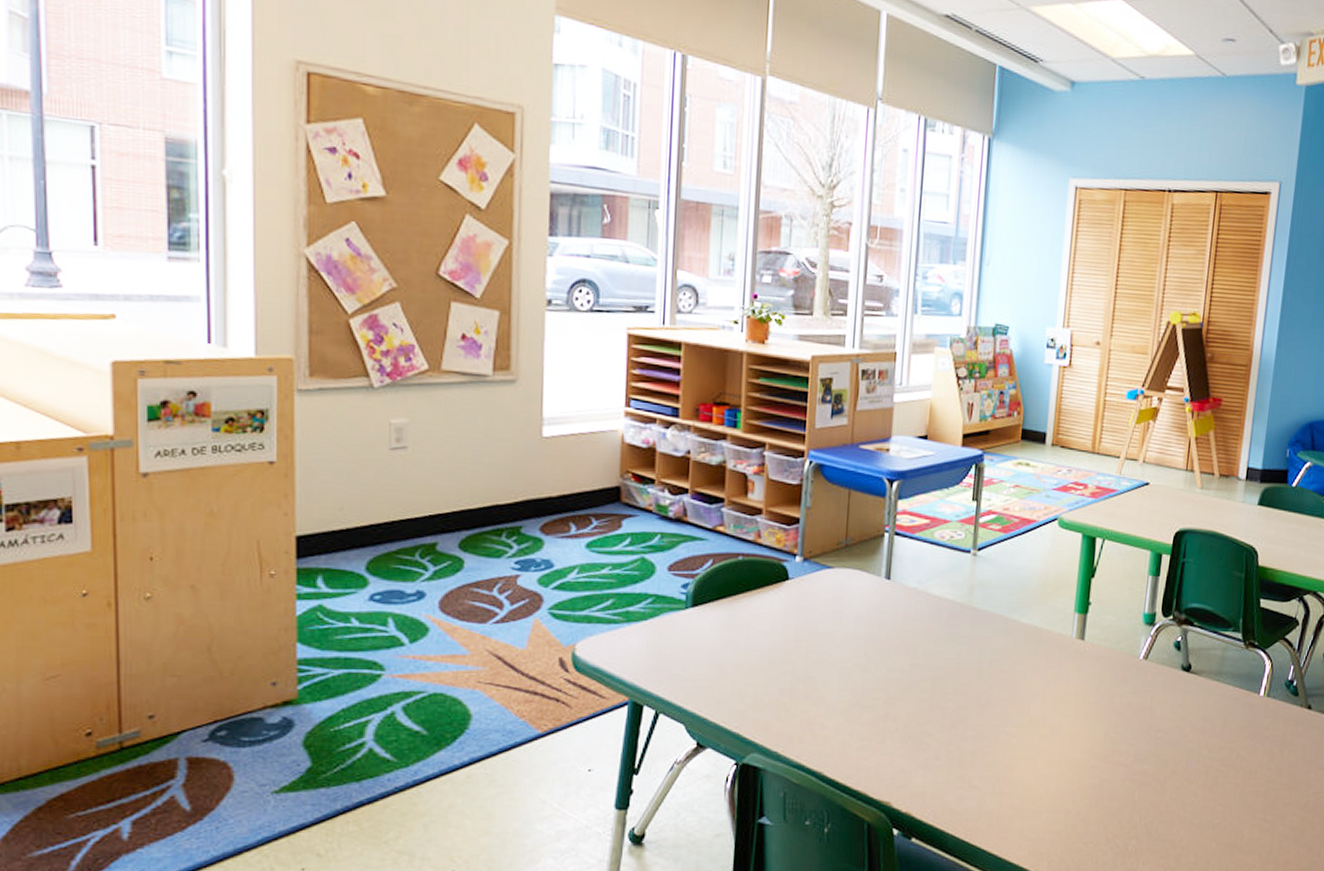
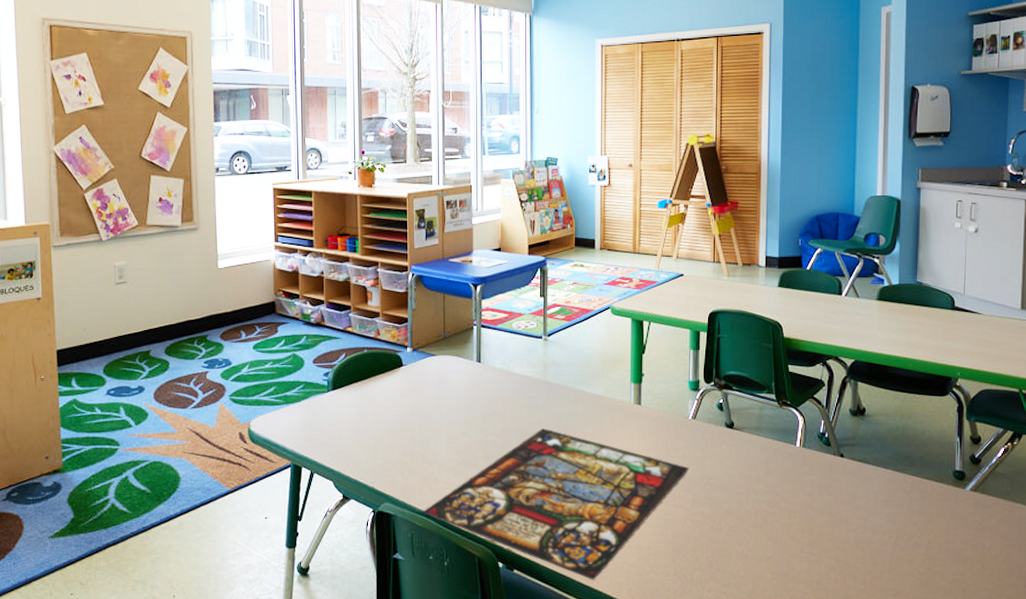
stained glass panel: none [800,665,1135,851] -> present [422,428,690,580]

